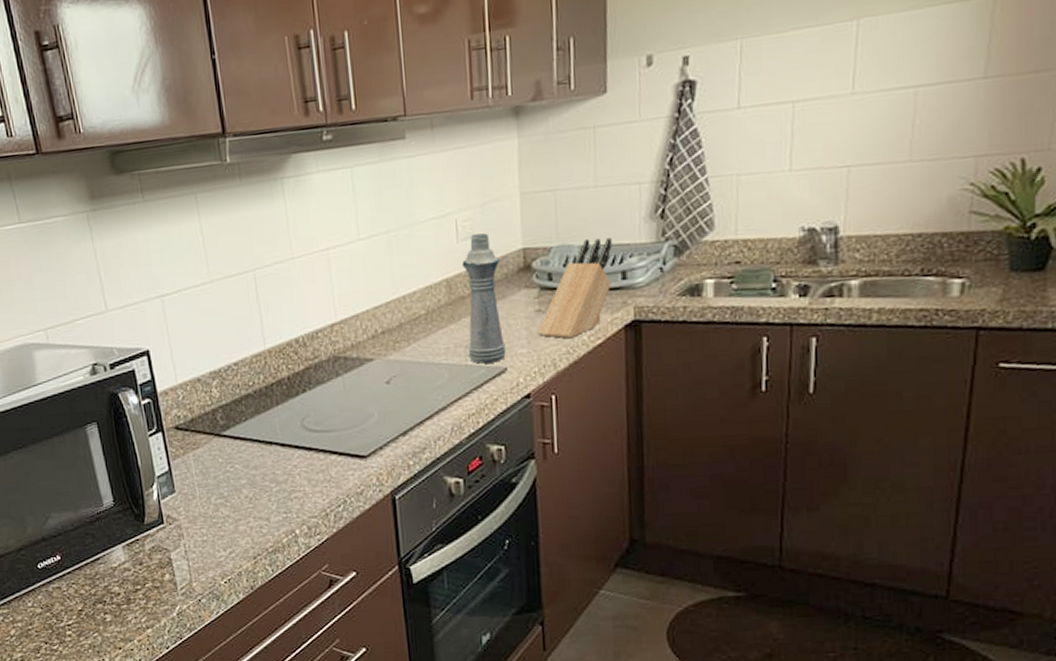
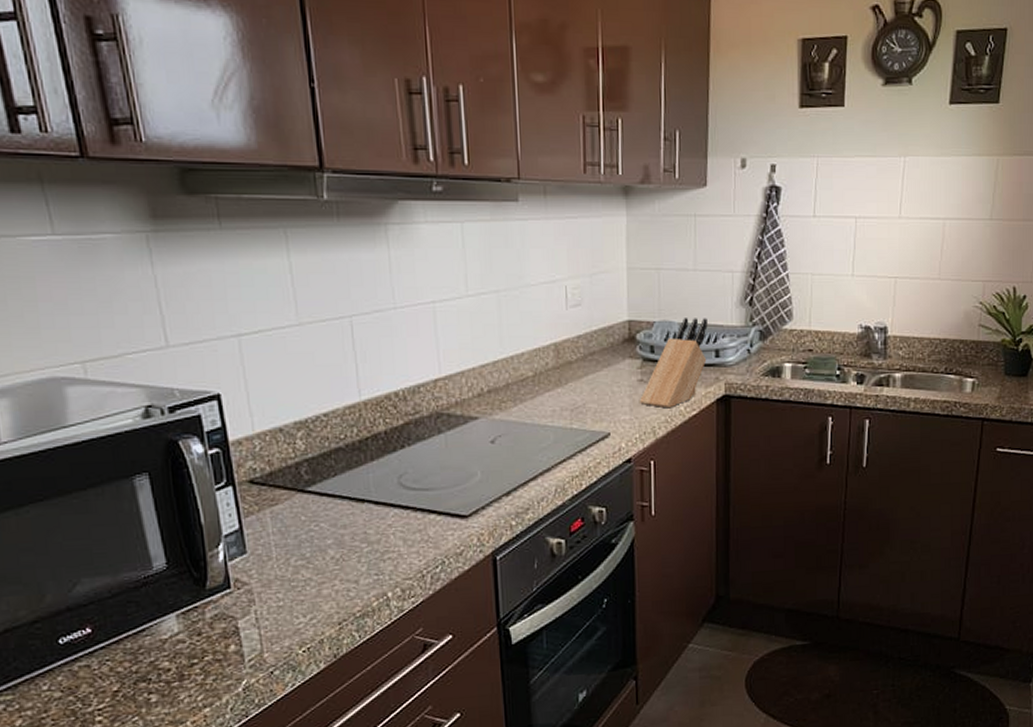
bottle: present [462,233,506,364] -> none [570,302,610,428]

